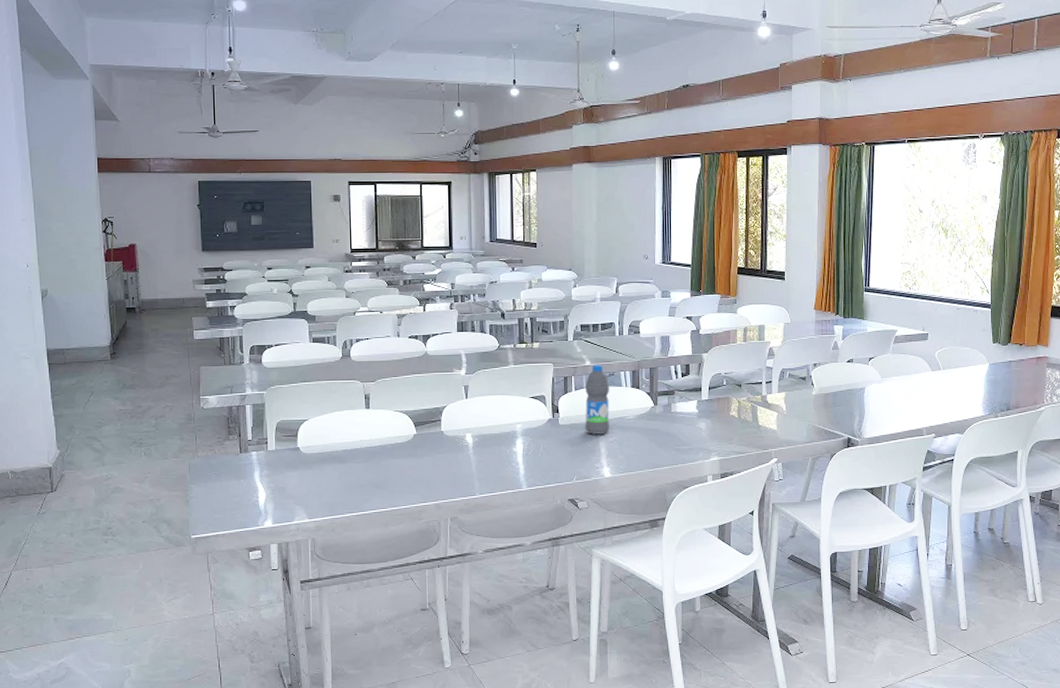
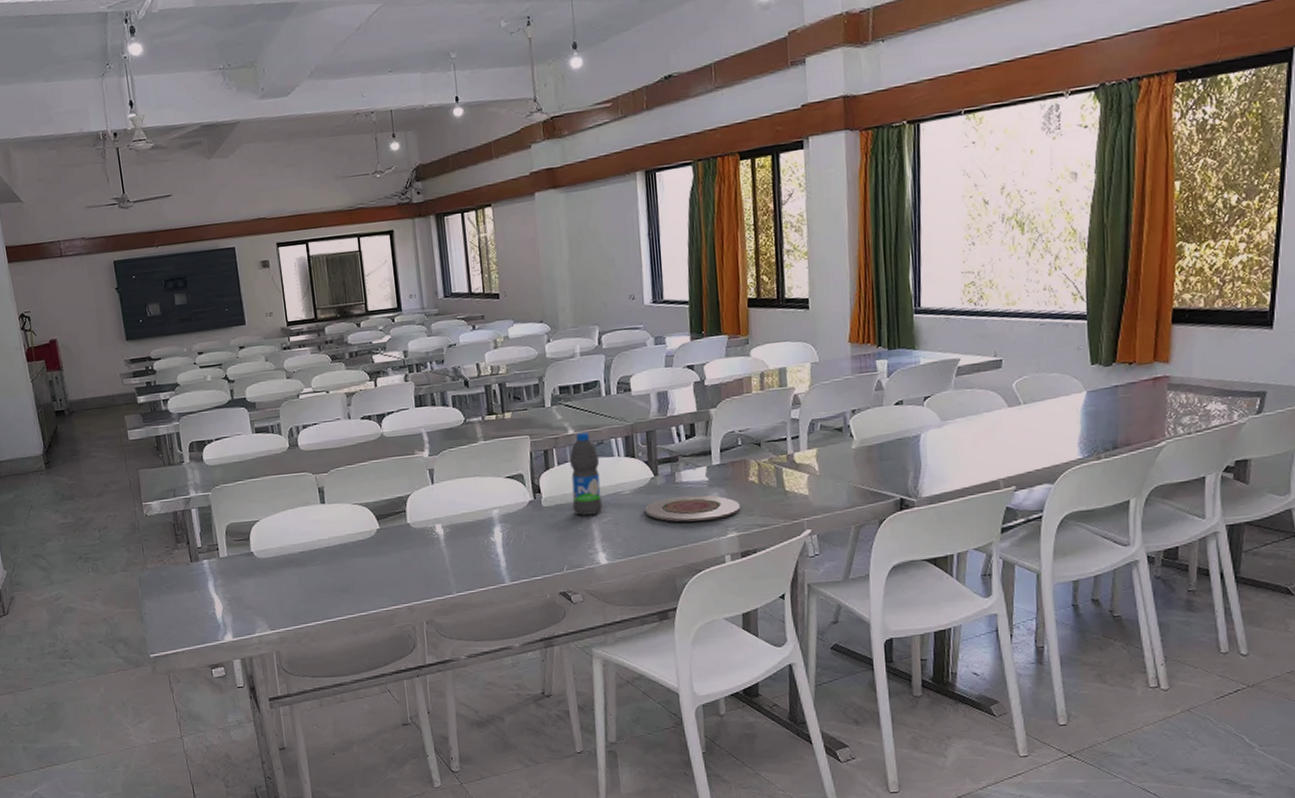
plate: none [644,424,722,446] -> present [644,495,740,522]

